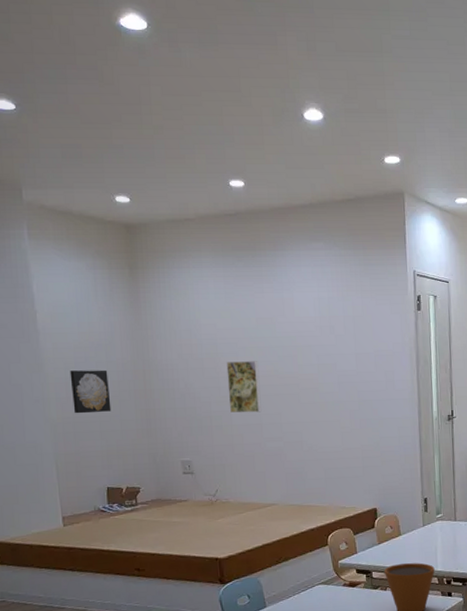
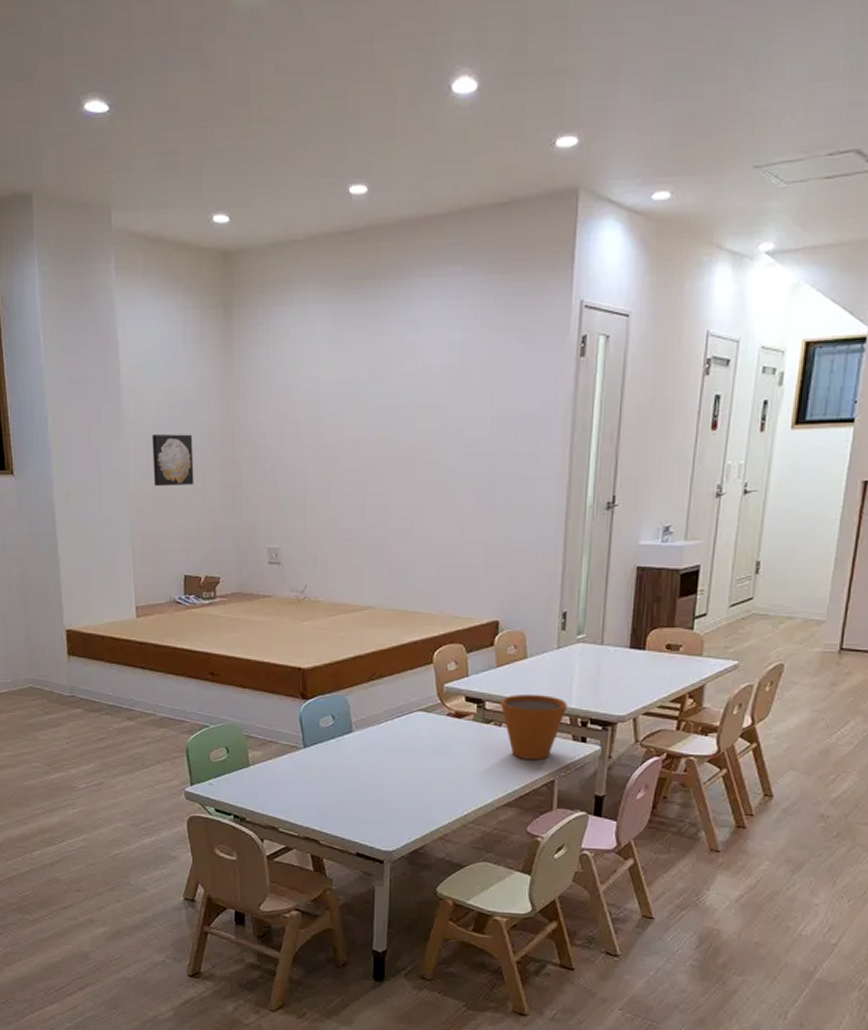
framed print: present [226,361,262,413] -> none [327,425,367,492]

